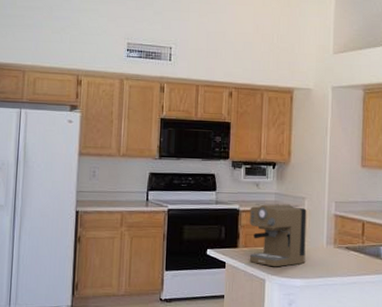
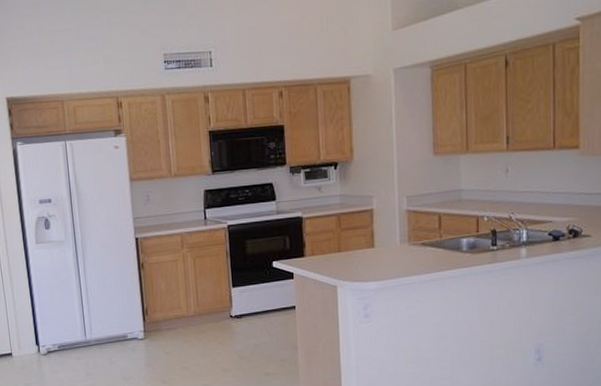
coffee maker: present [249,203,307,267] -> none [314,205,378,272]

